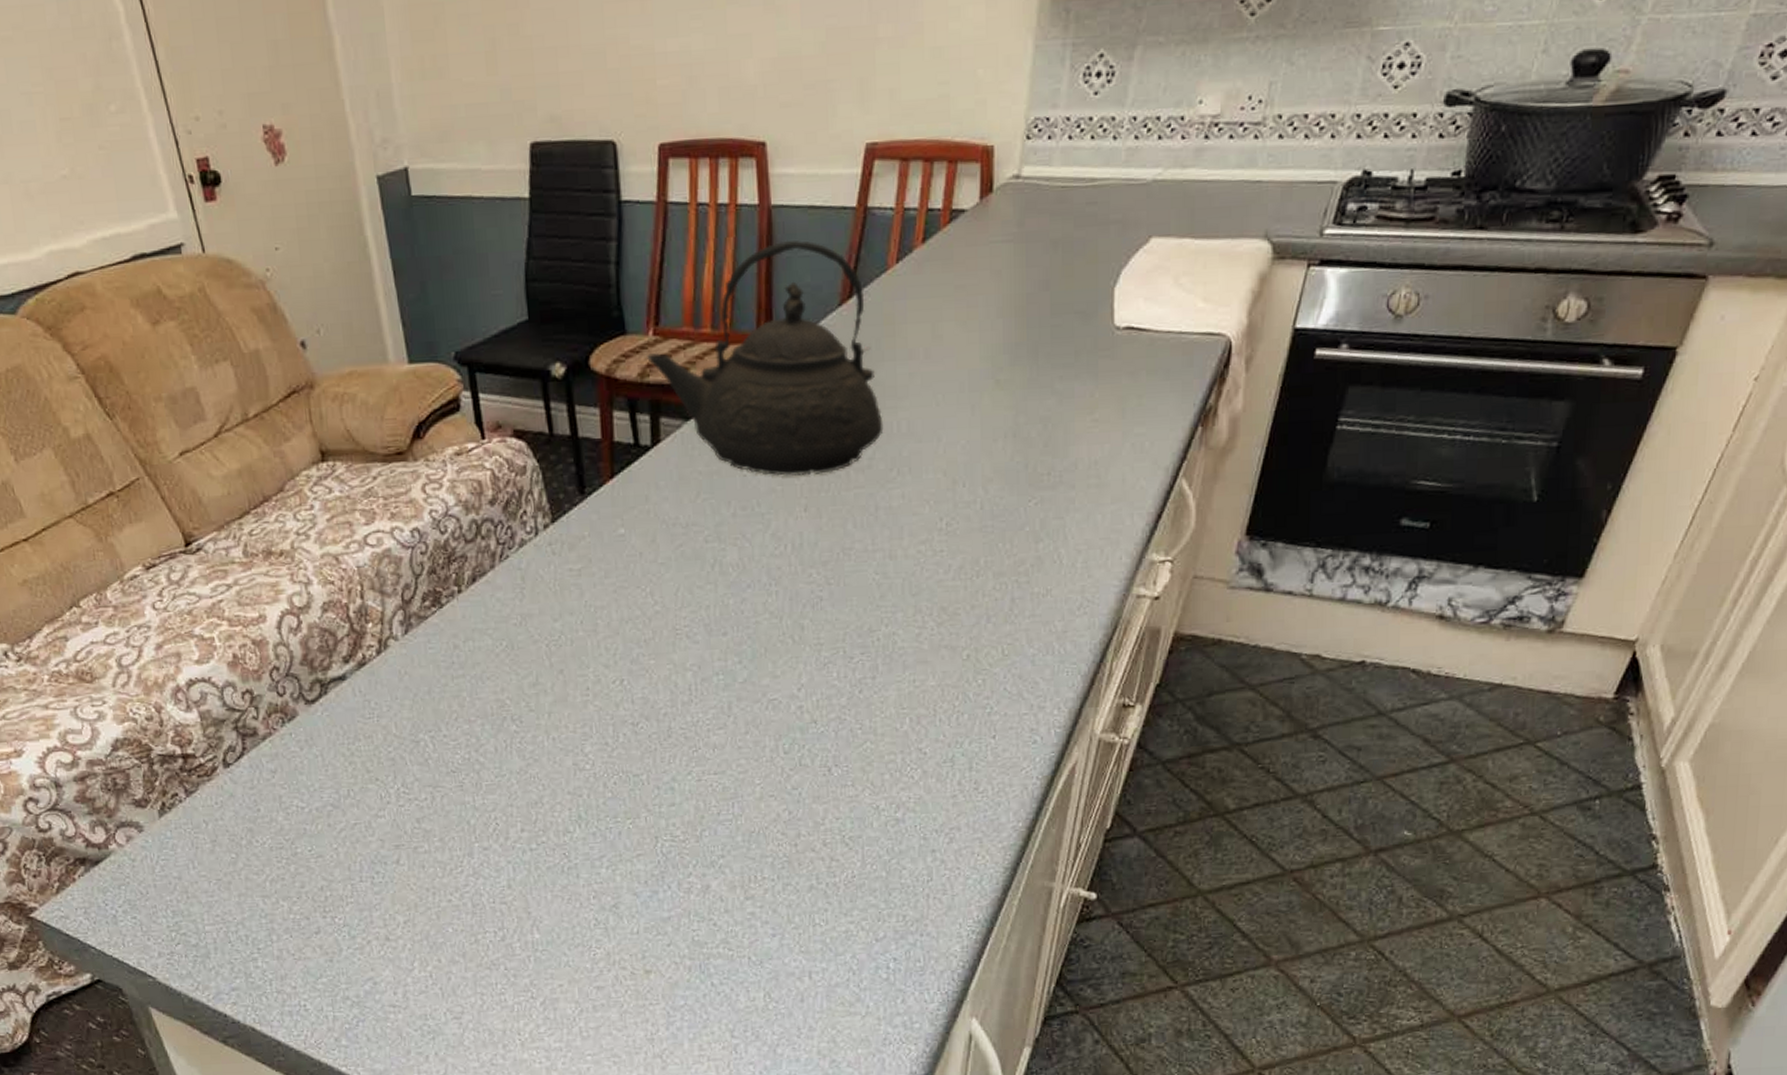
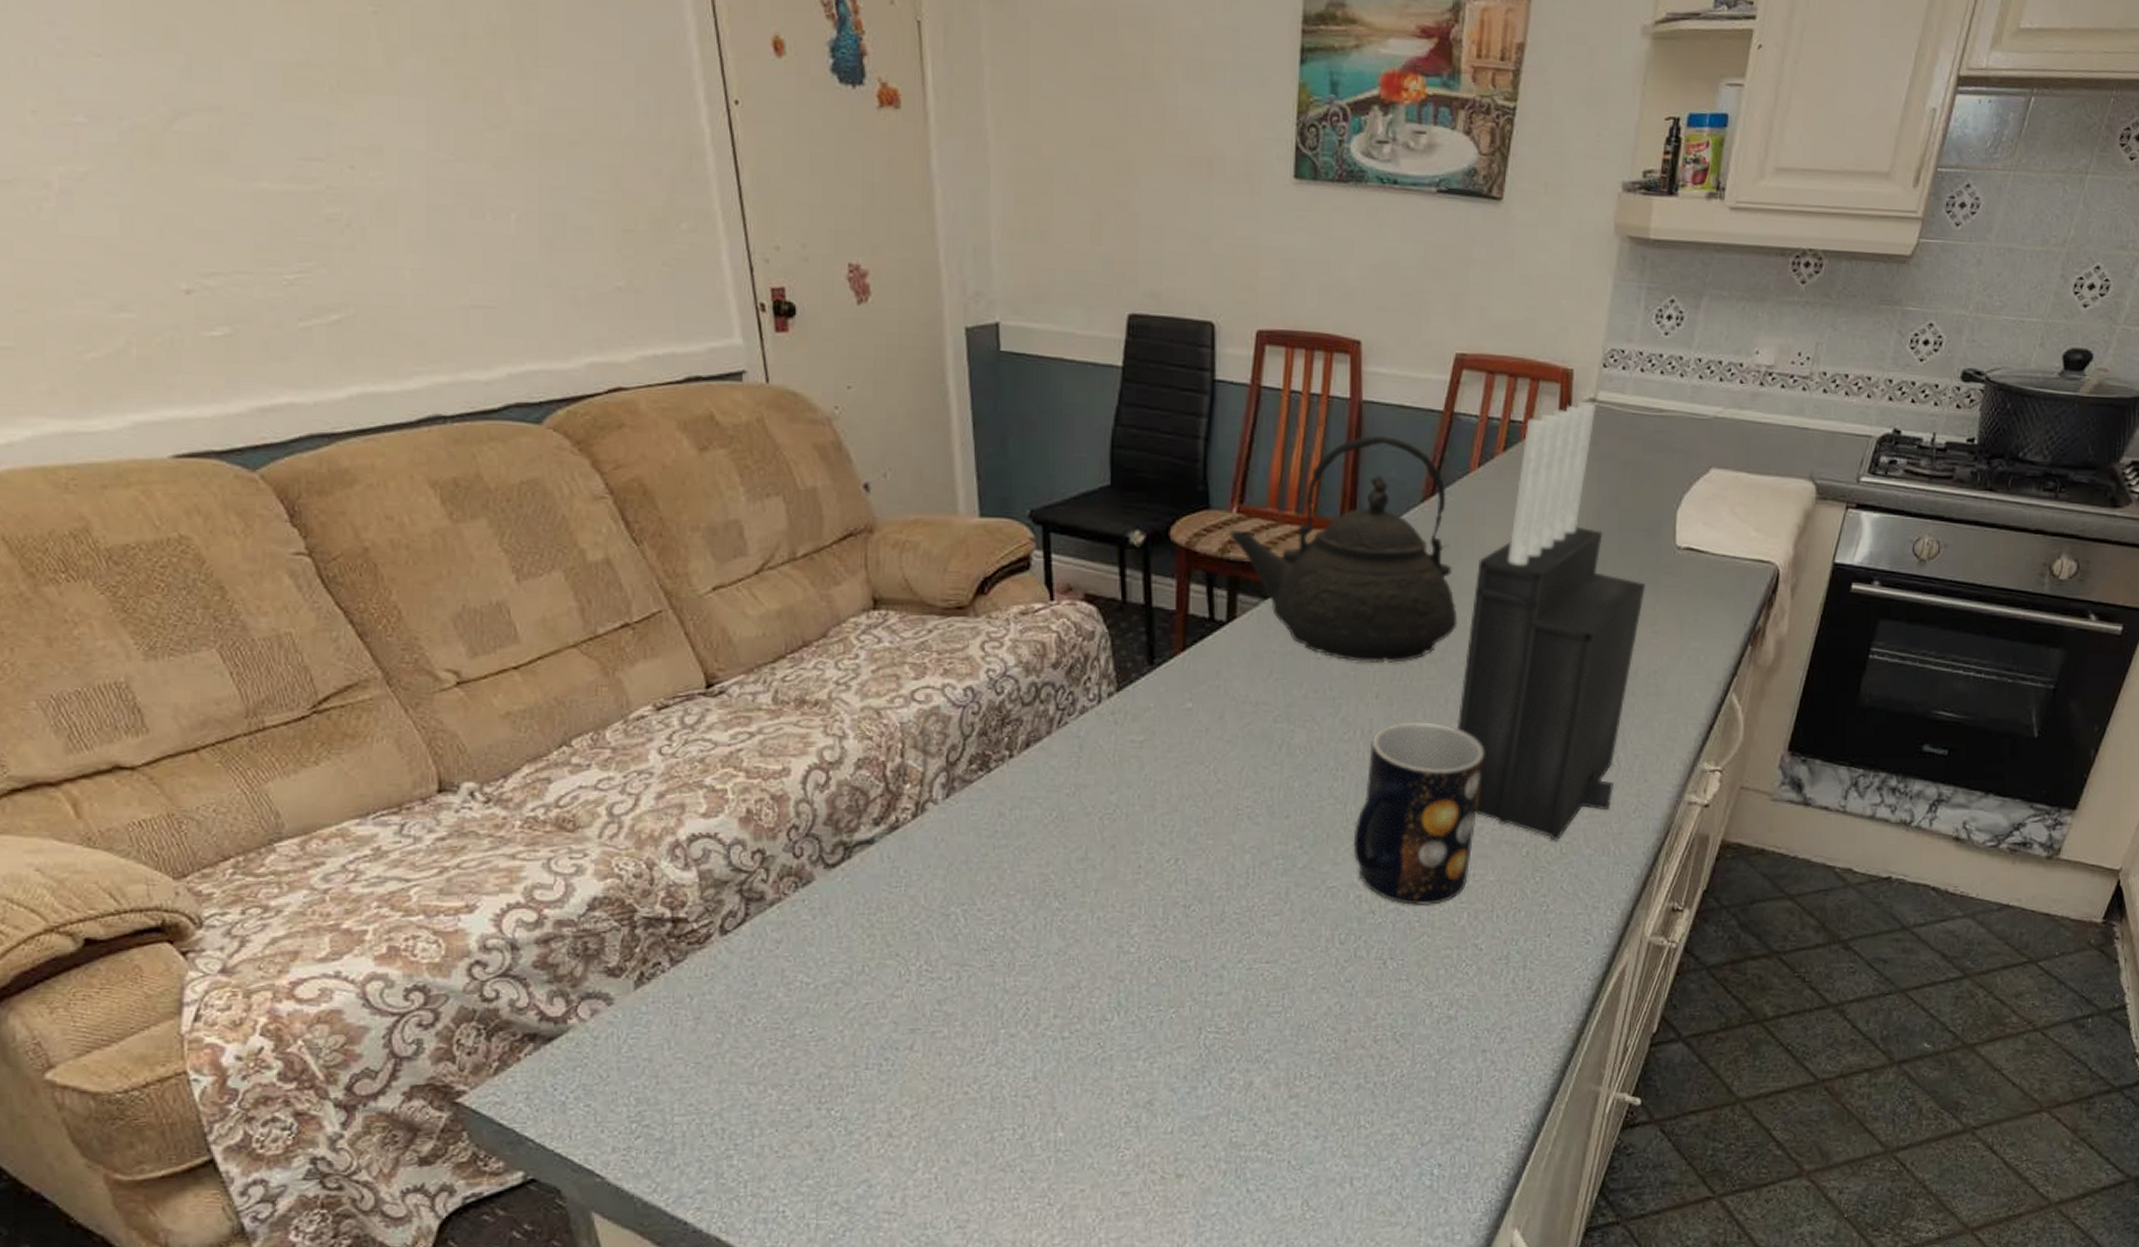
mug: none [790,531,919,713] -> present [1353,722,1485,905]
knife block: none [888,179,1082,643] -> present [1457,401,1645,841]

